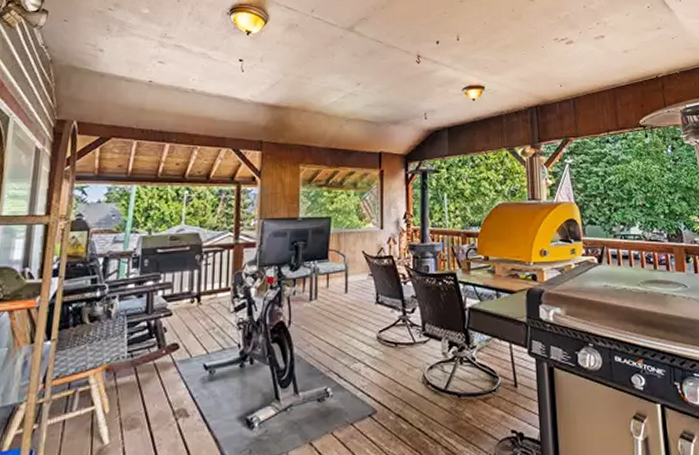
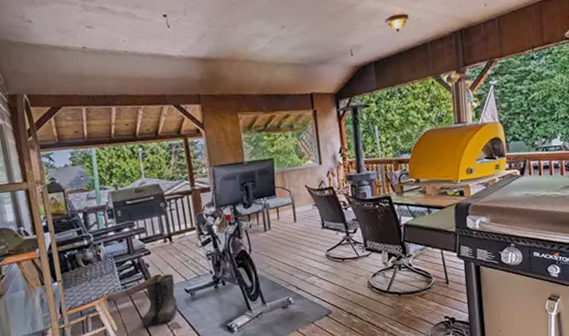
boots: none [141,343,194,412] -> present [141,273,179,328]

